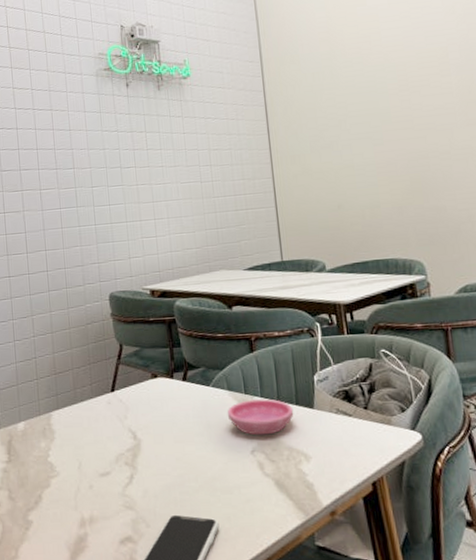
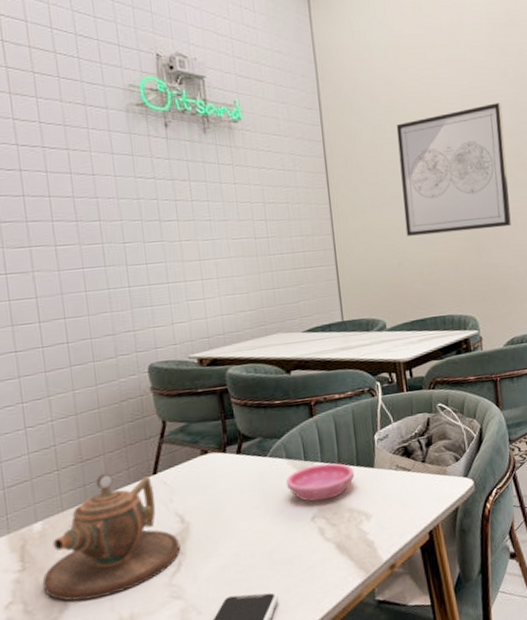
teapot: none [23,387,133,496] -> present [42,473,181,601]
wall art: none [335,41,462,179] -> present [396,103,511,236]

